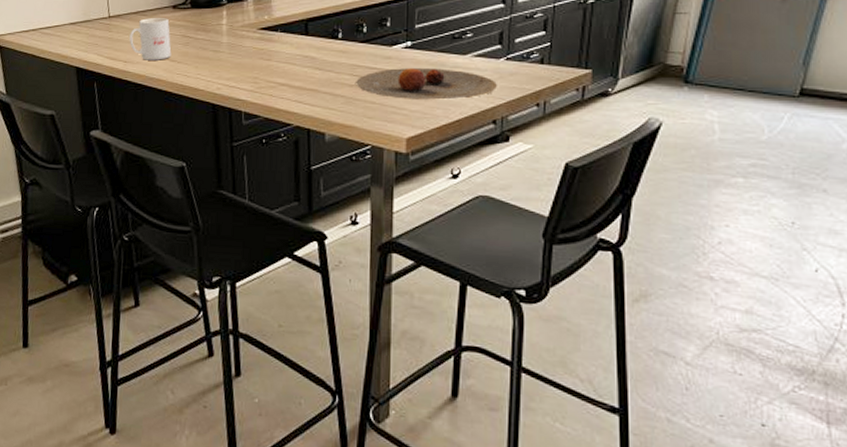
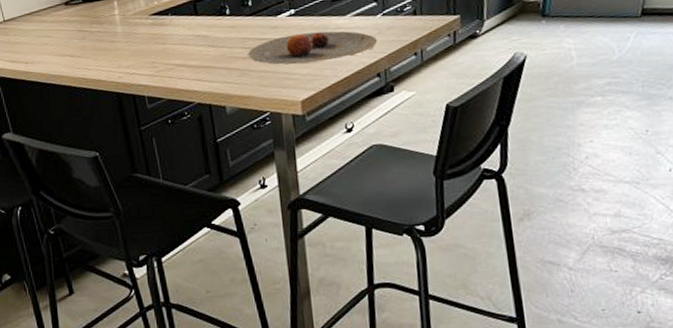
mug: present [129,18,172,60] -> none [27,15,70,59]

